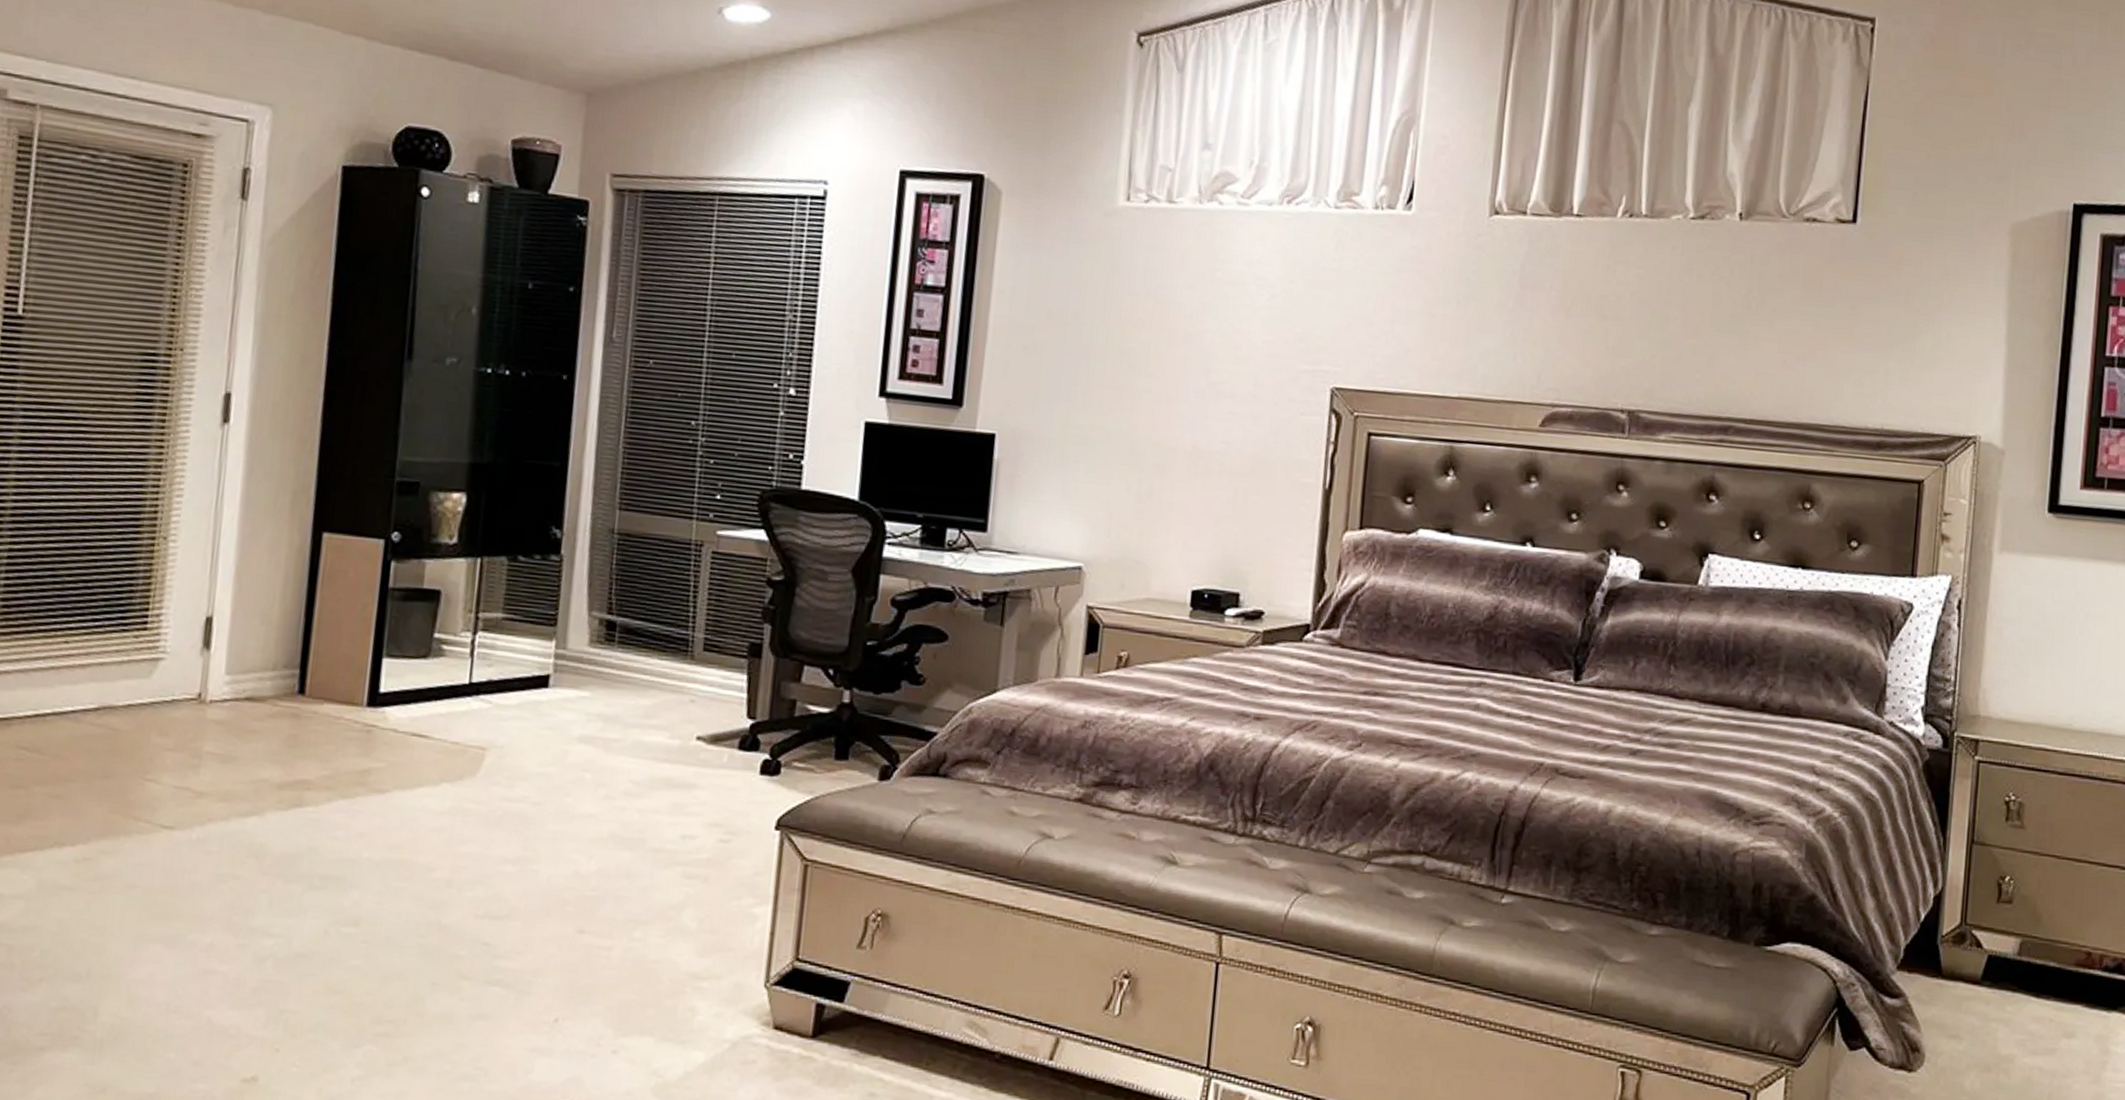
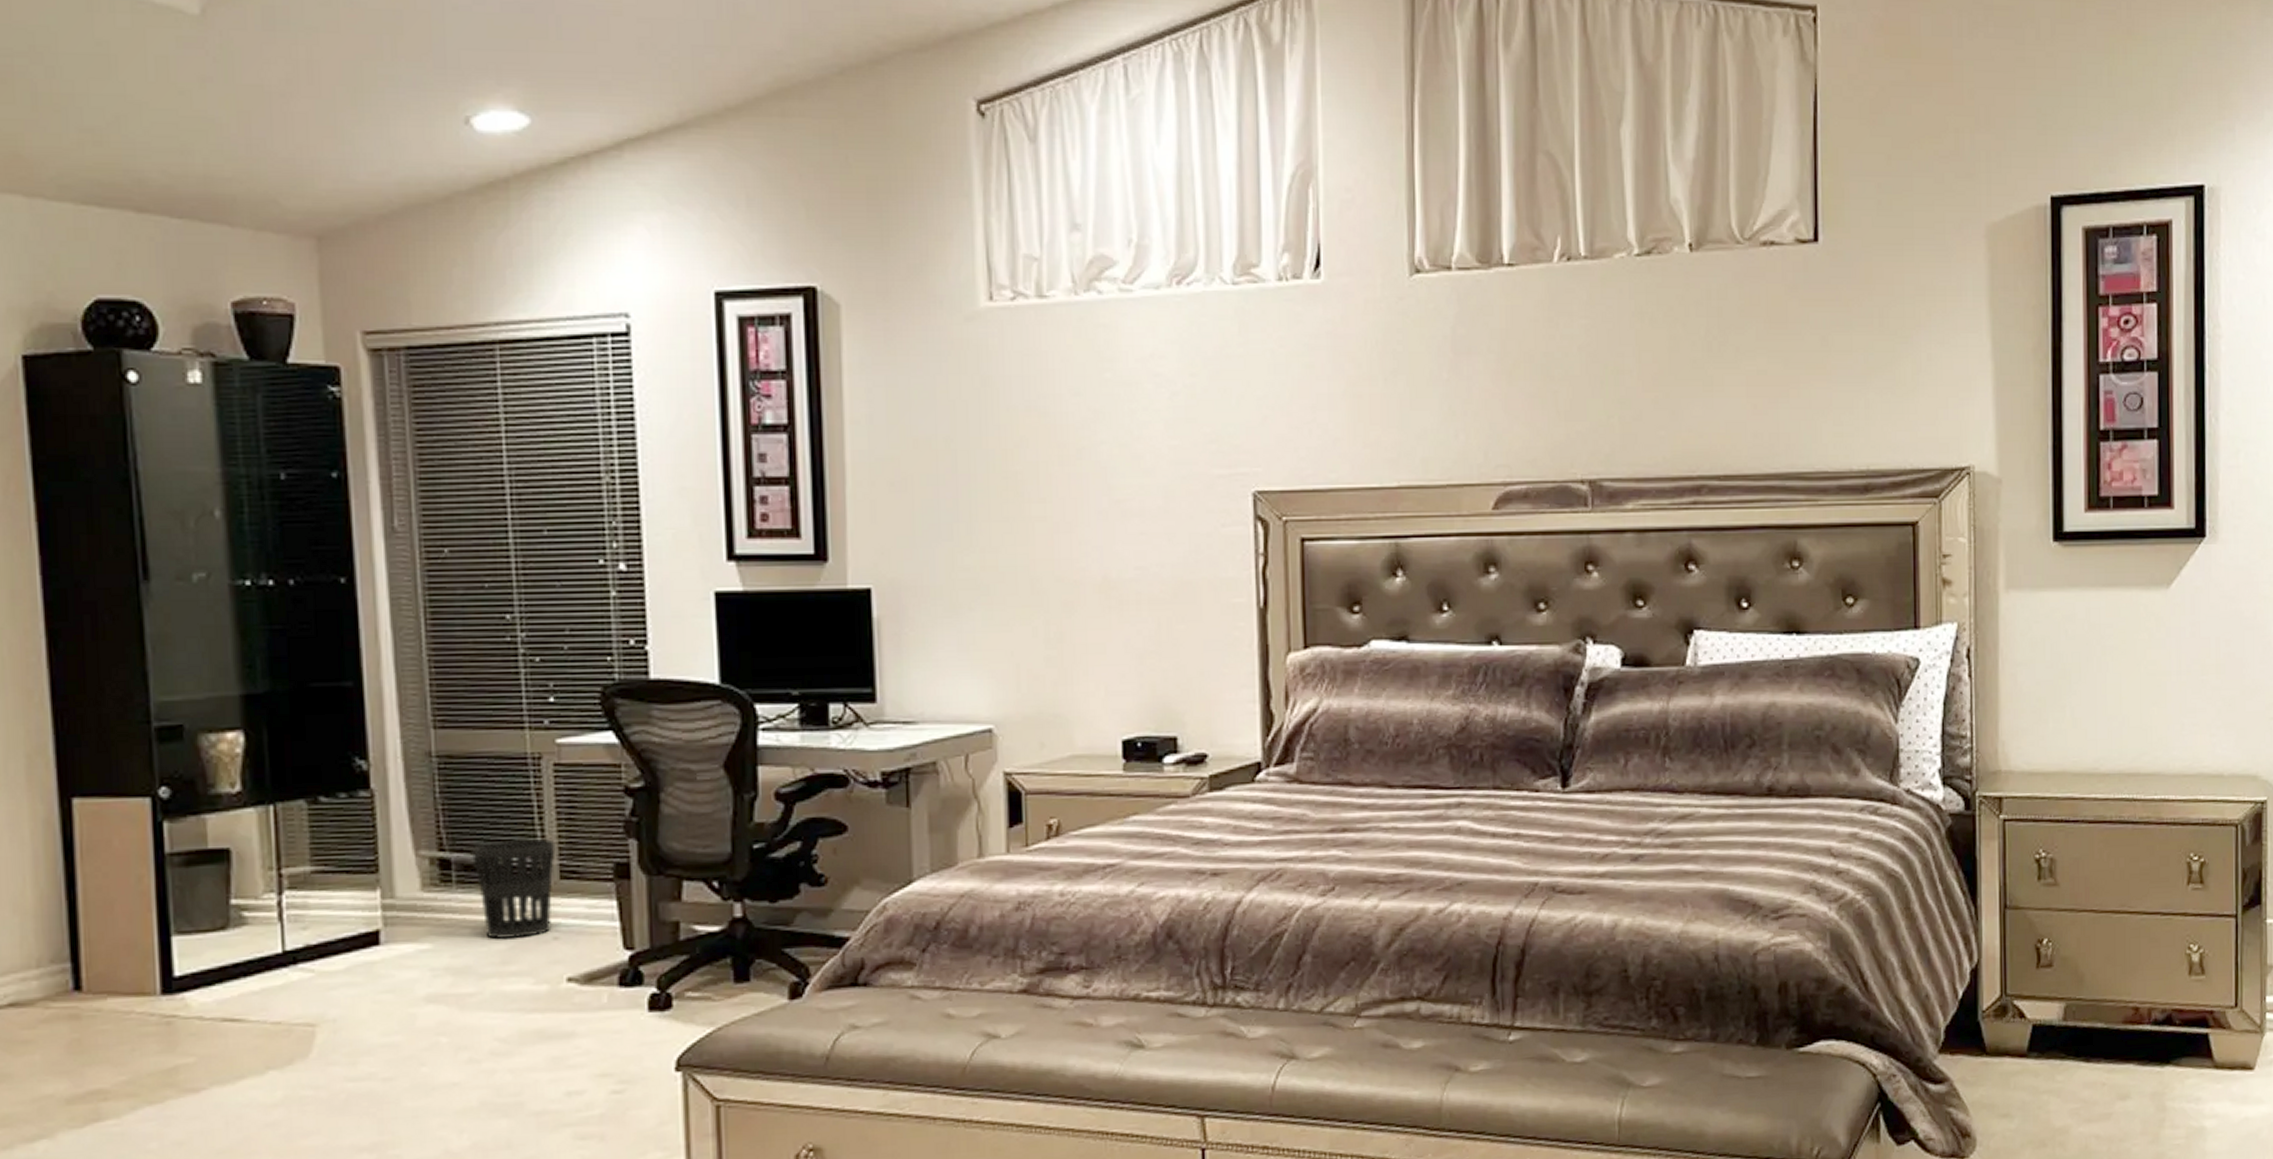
wastebasket: none [633,611,704,697] -> present [470,838,556,940]

